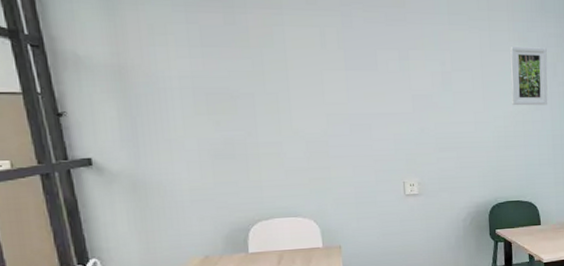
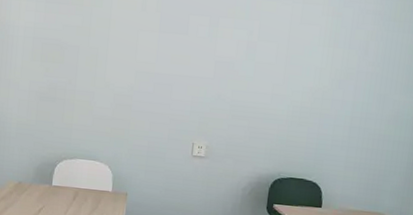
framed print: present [510,46,548,106] -> none [313,20,362,85]

